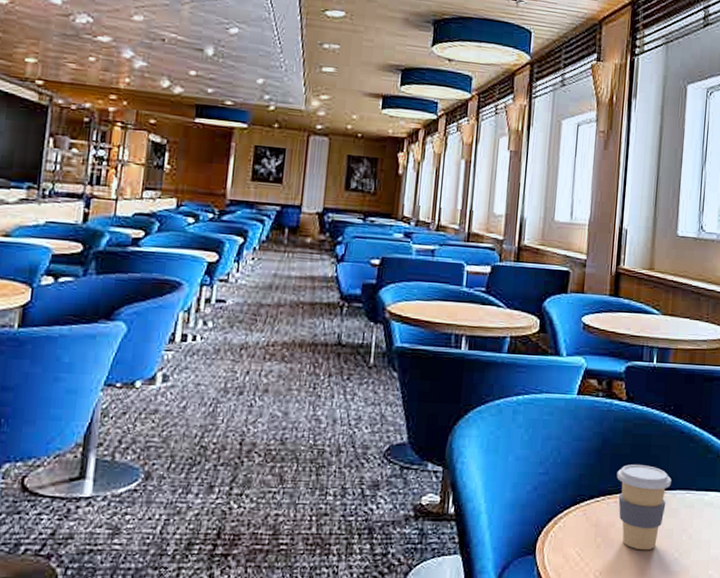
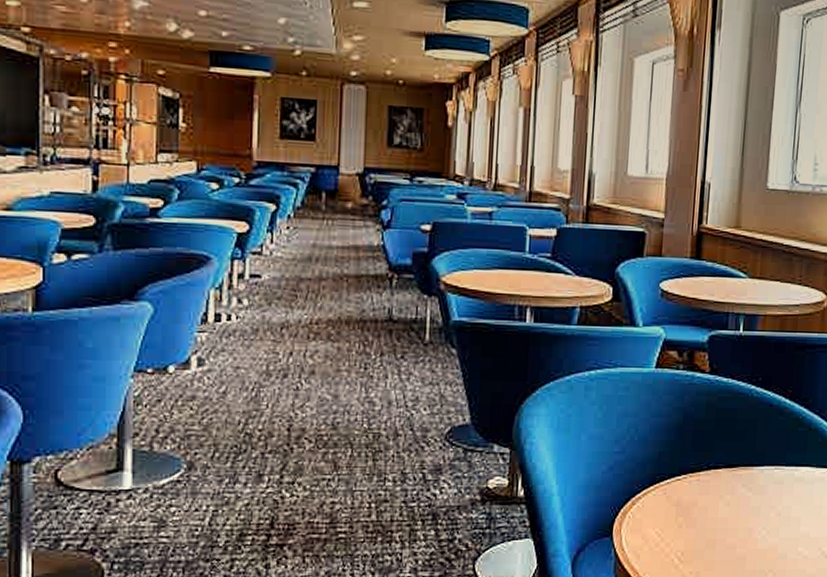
coffee cup: present [616,464,671,551] -> none [699,441,759,529]

